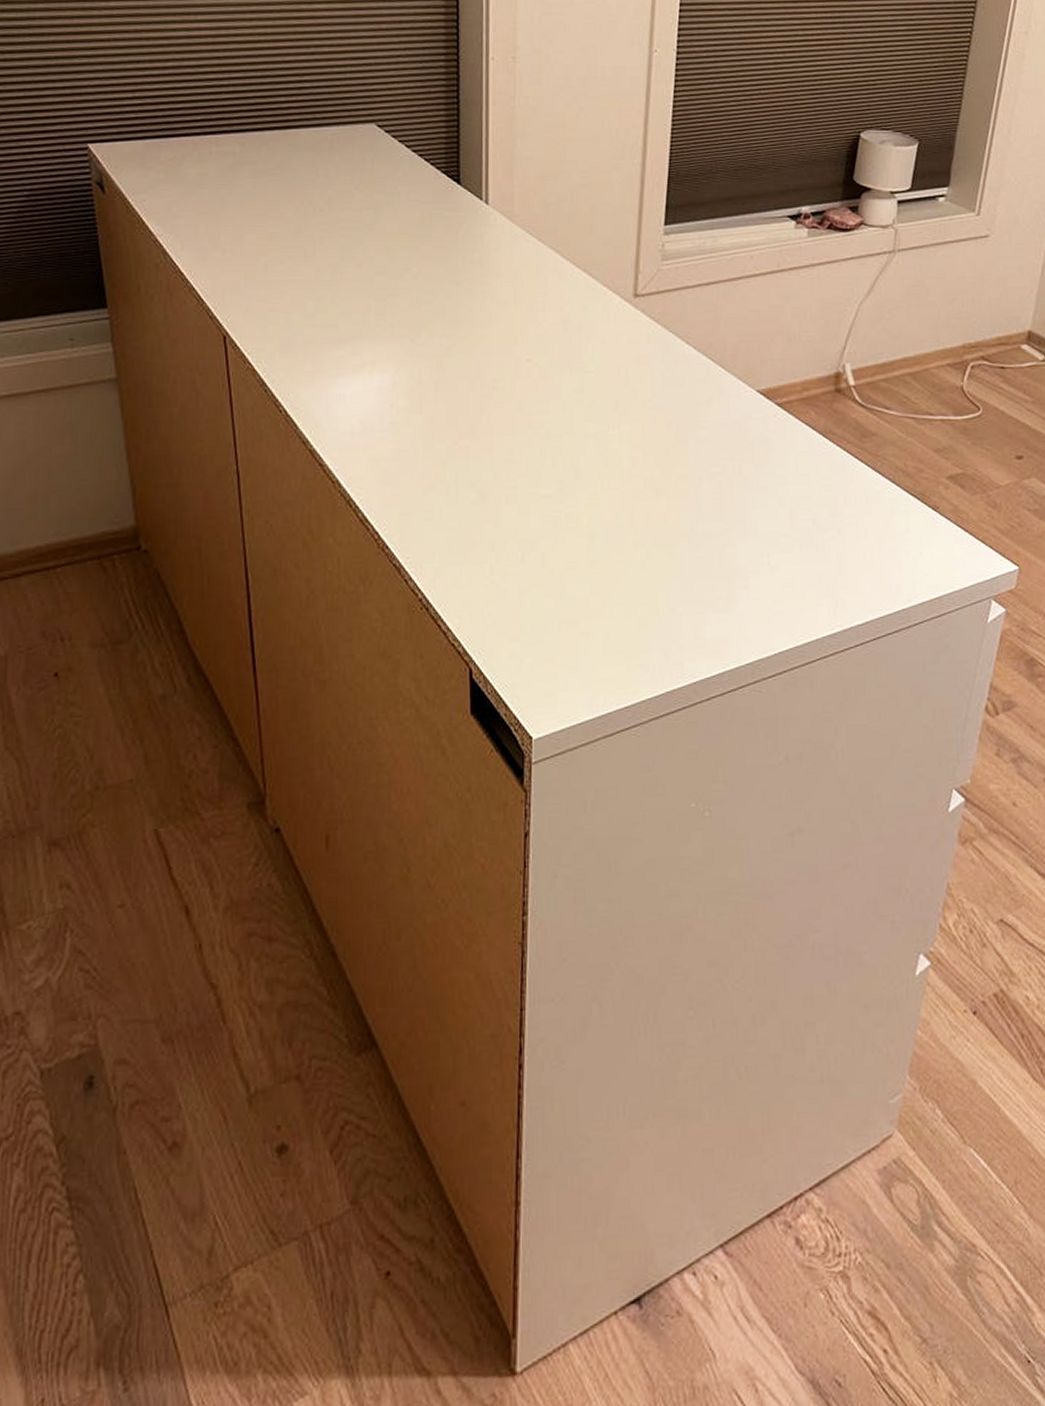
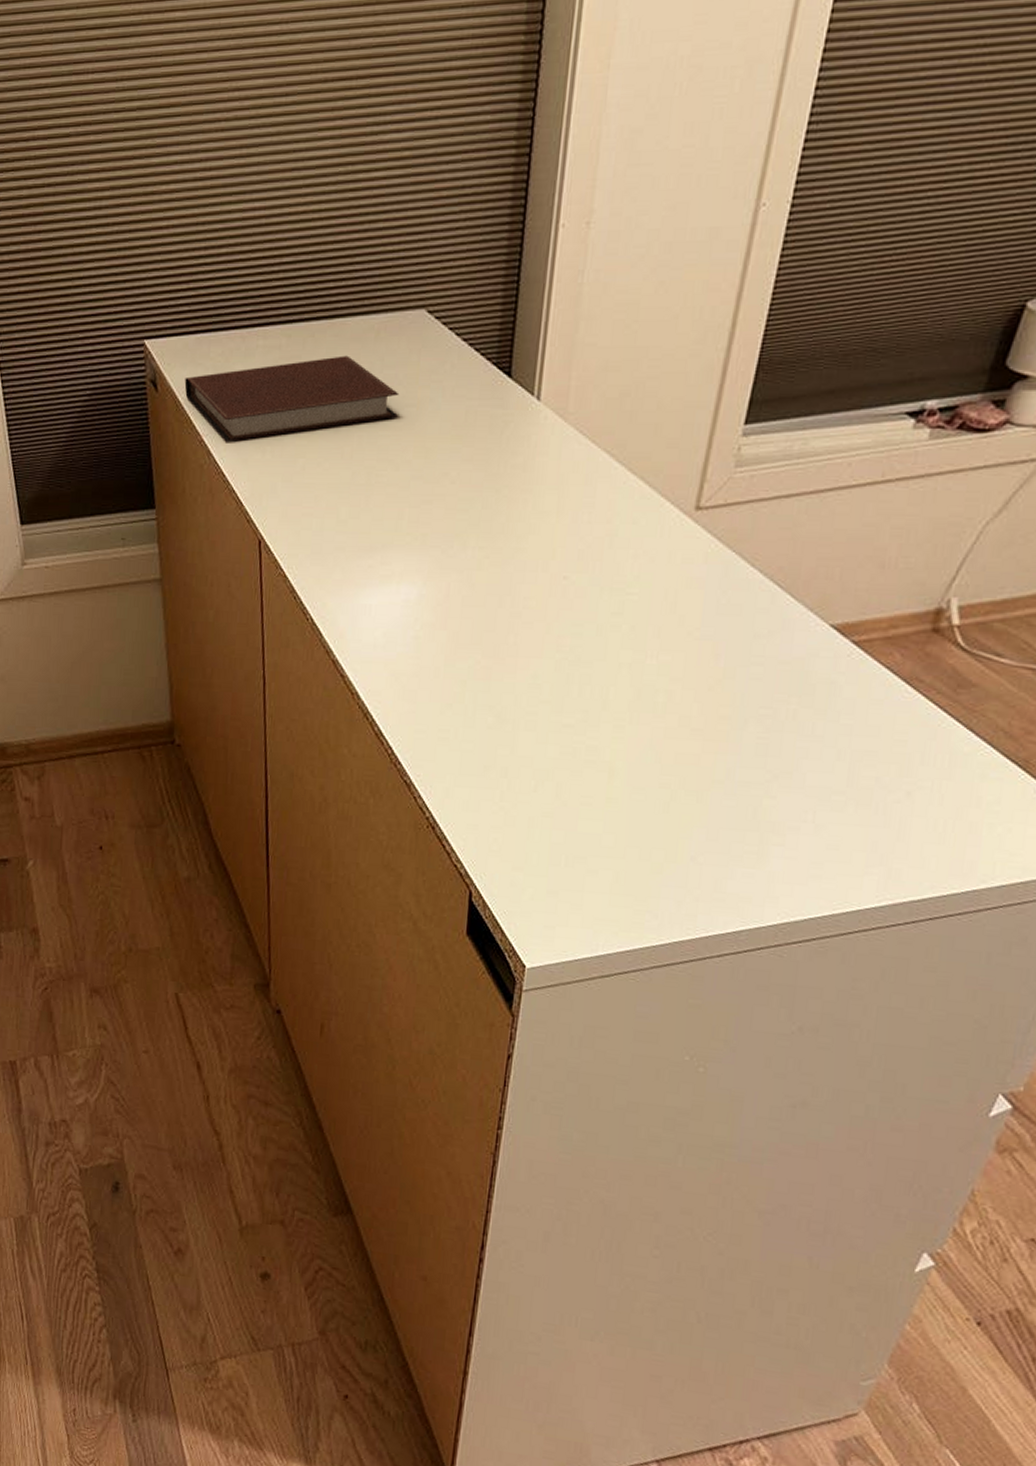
notebook: none [134,162,357,241] -> present [184,355,400,442]

